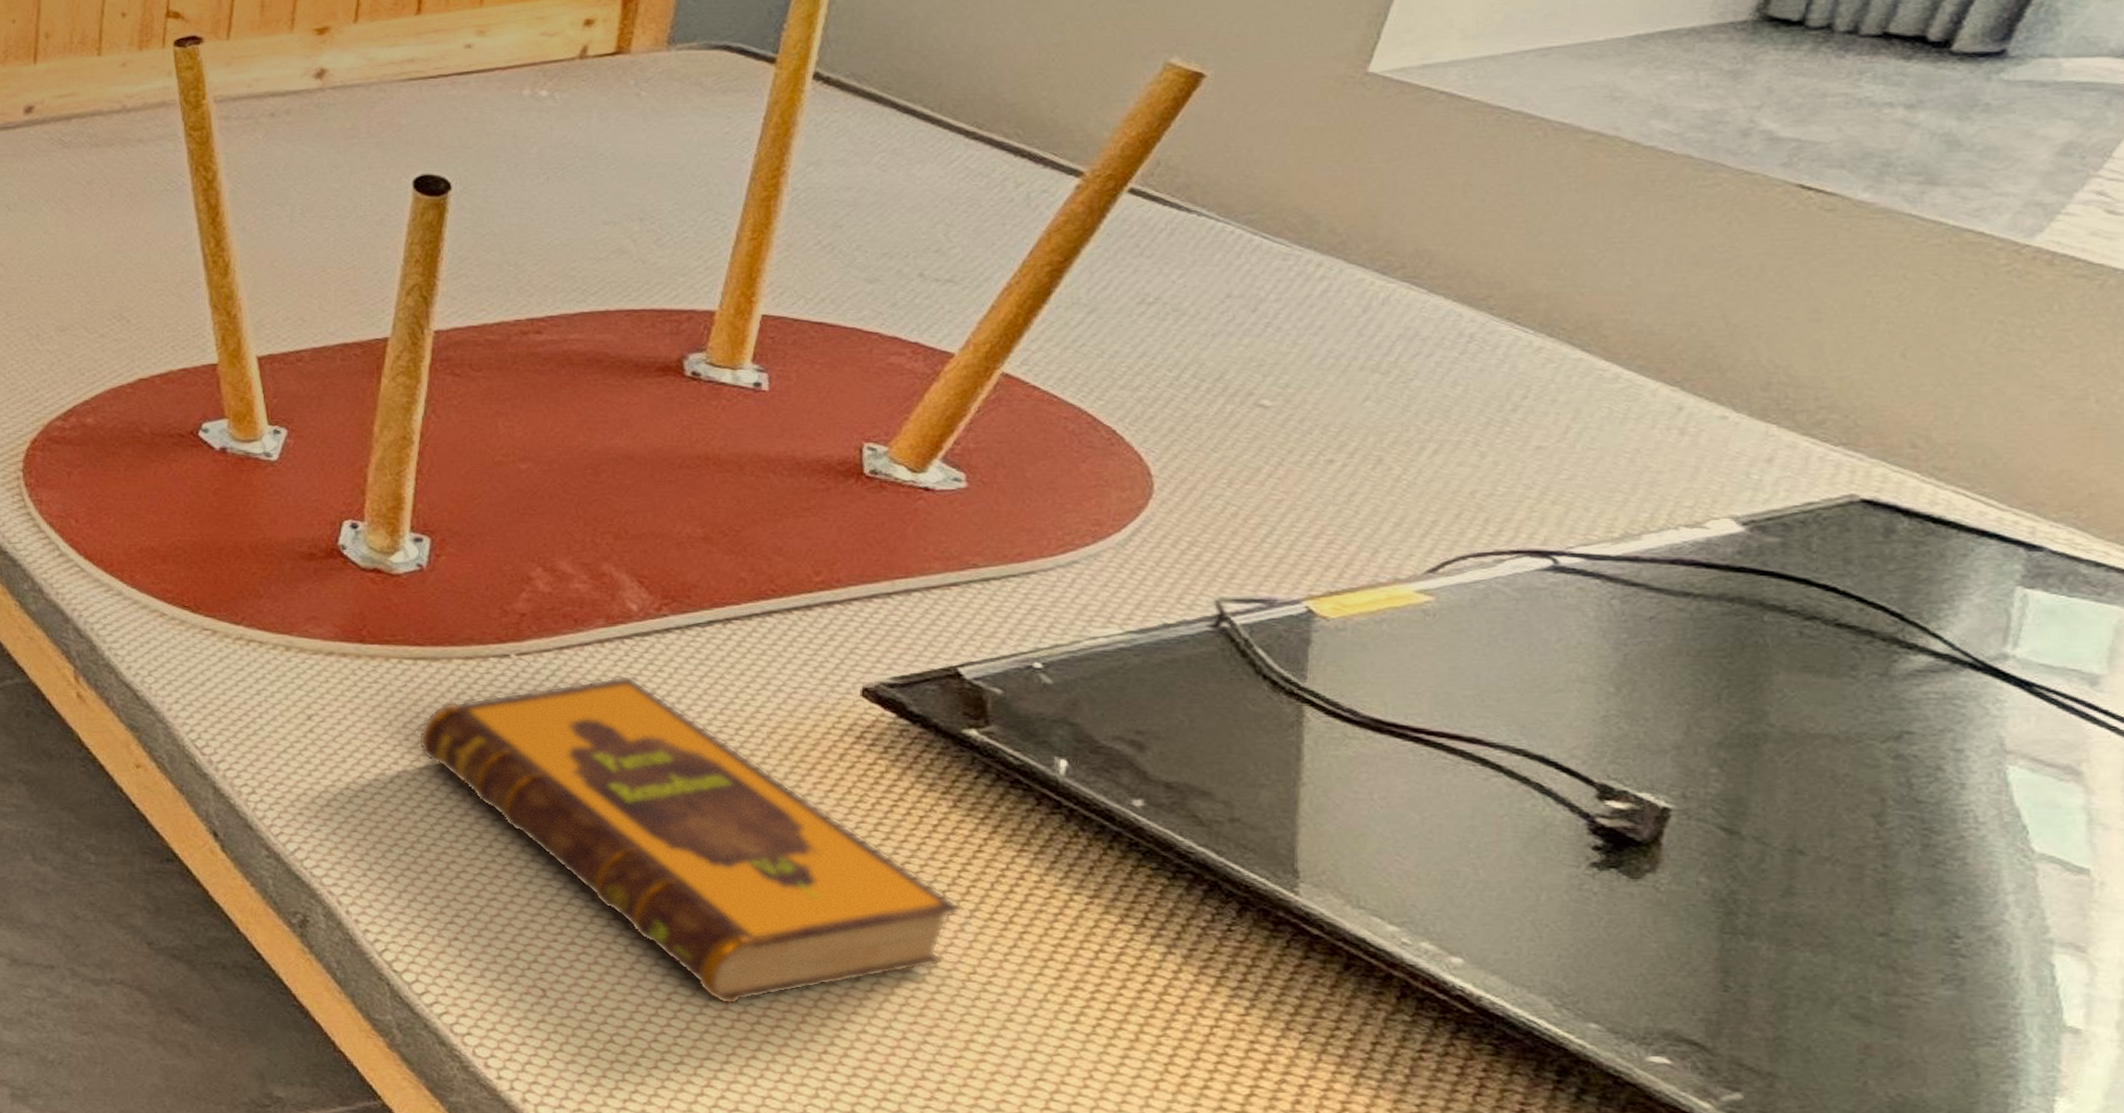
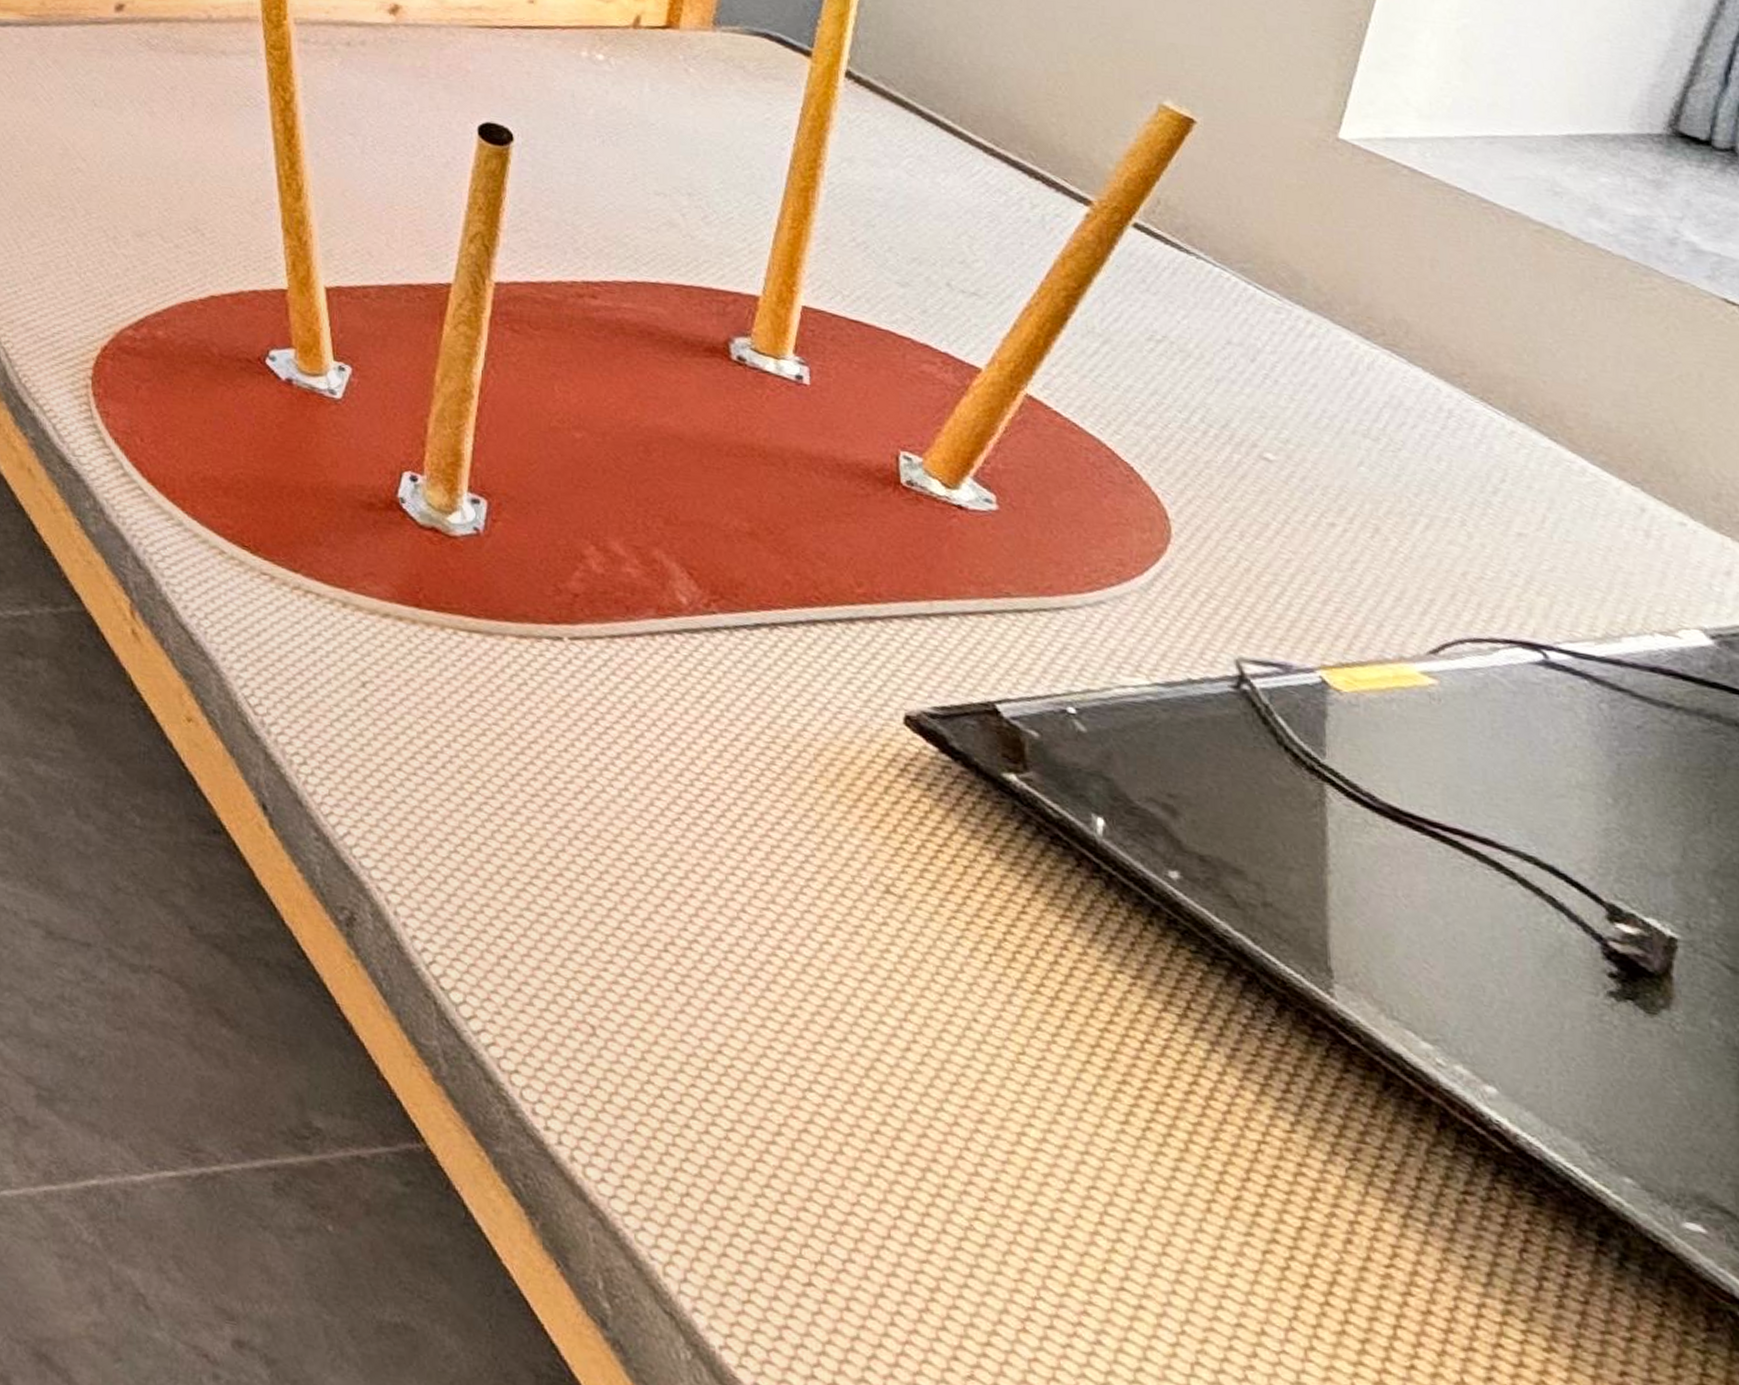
hardback book: present [418,675,961,1005] -> none [471,674,1007,1066]

